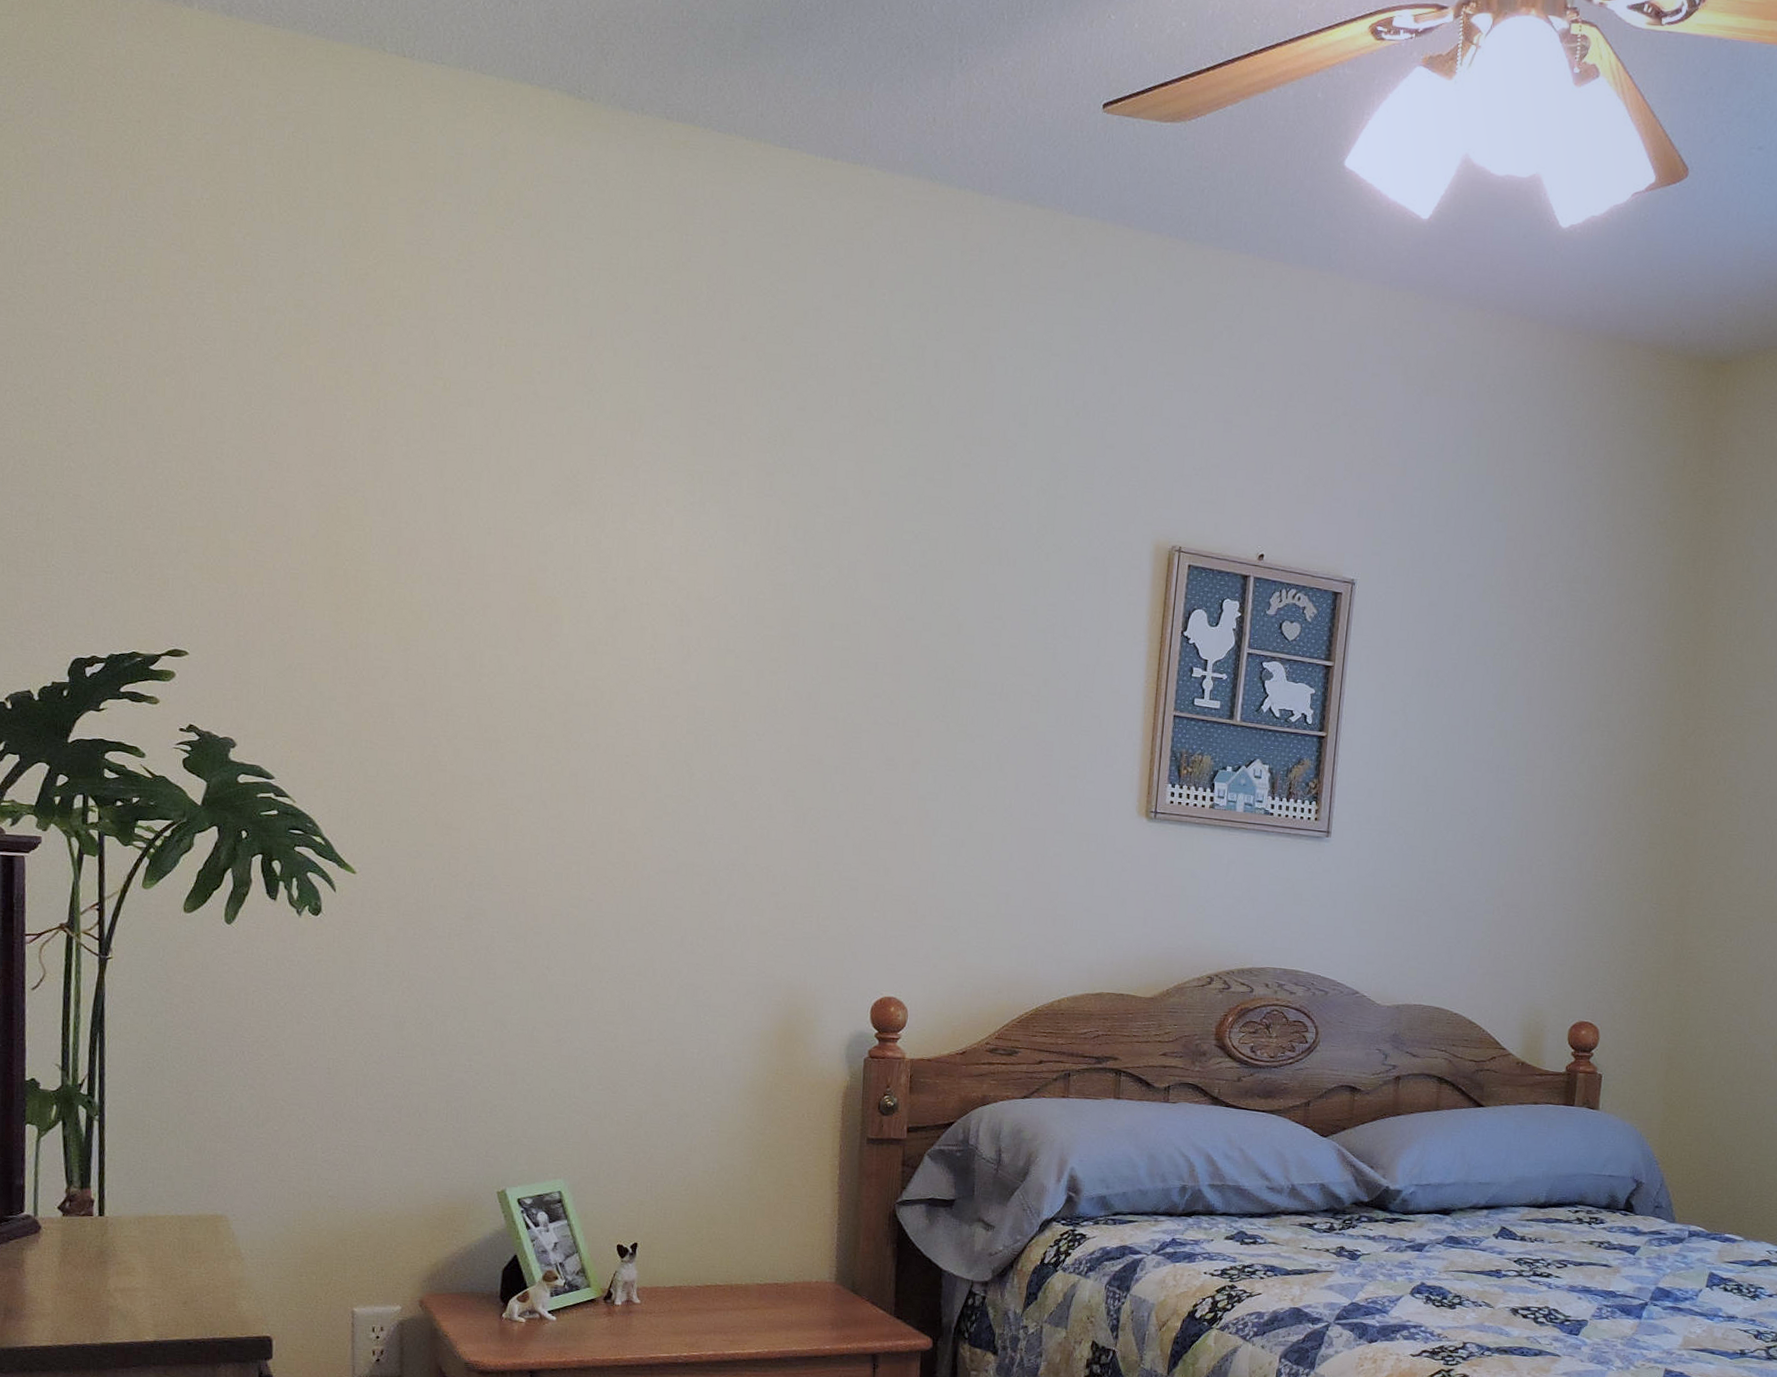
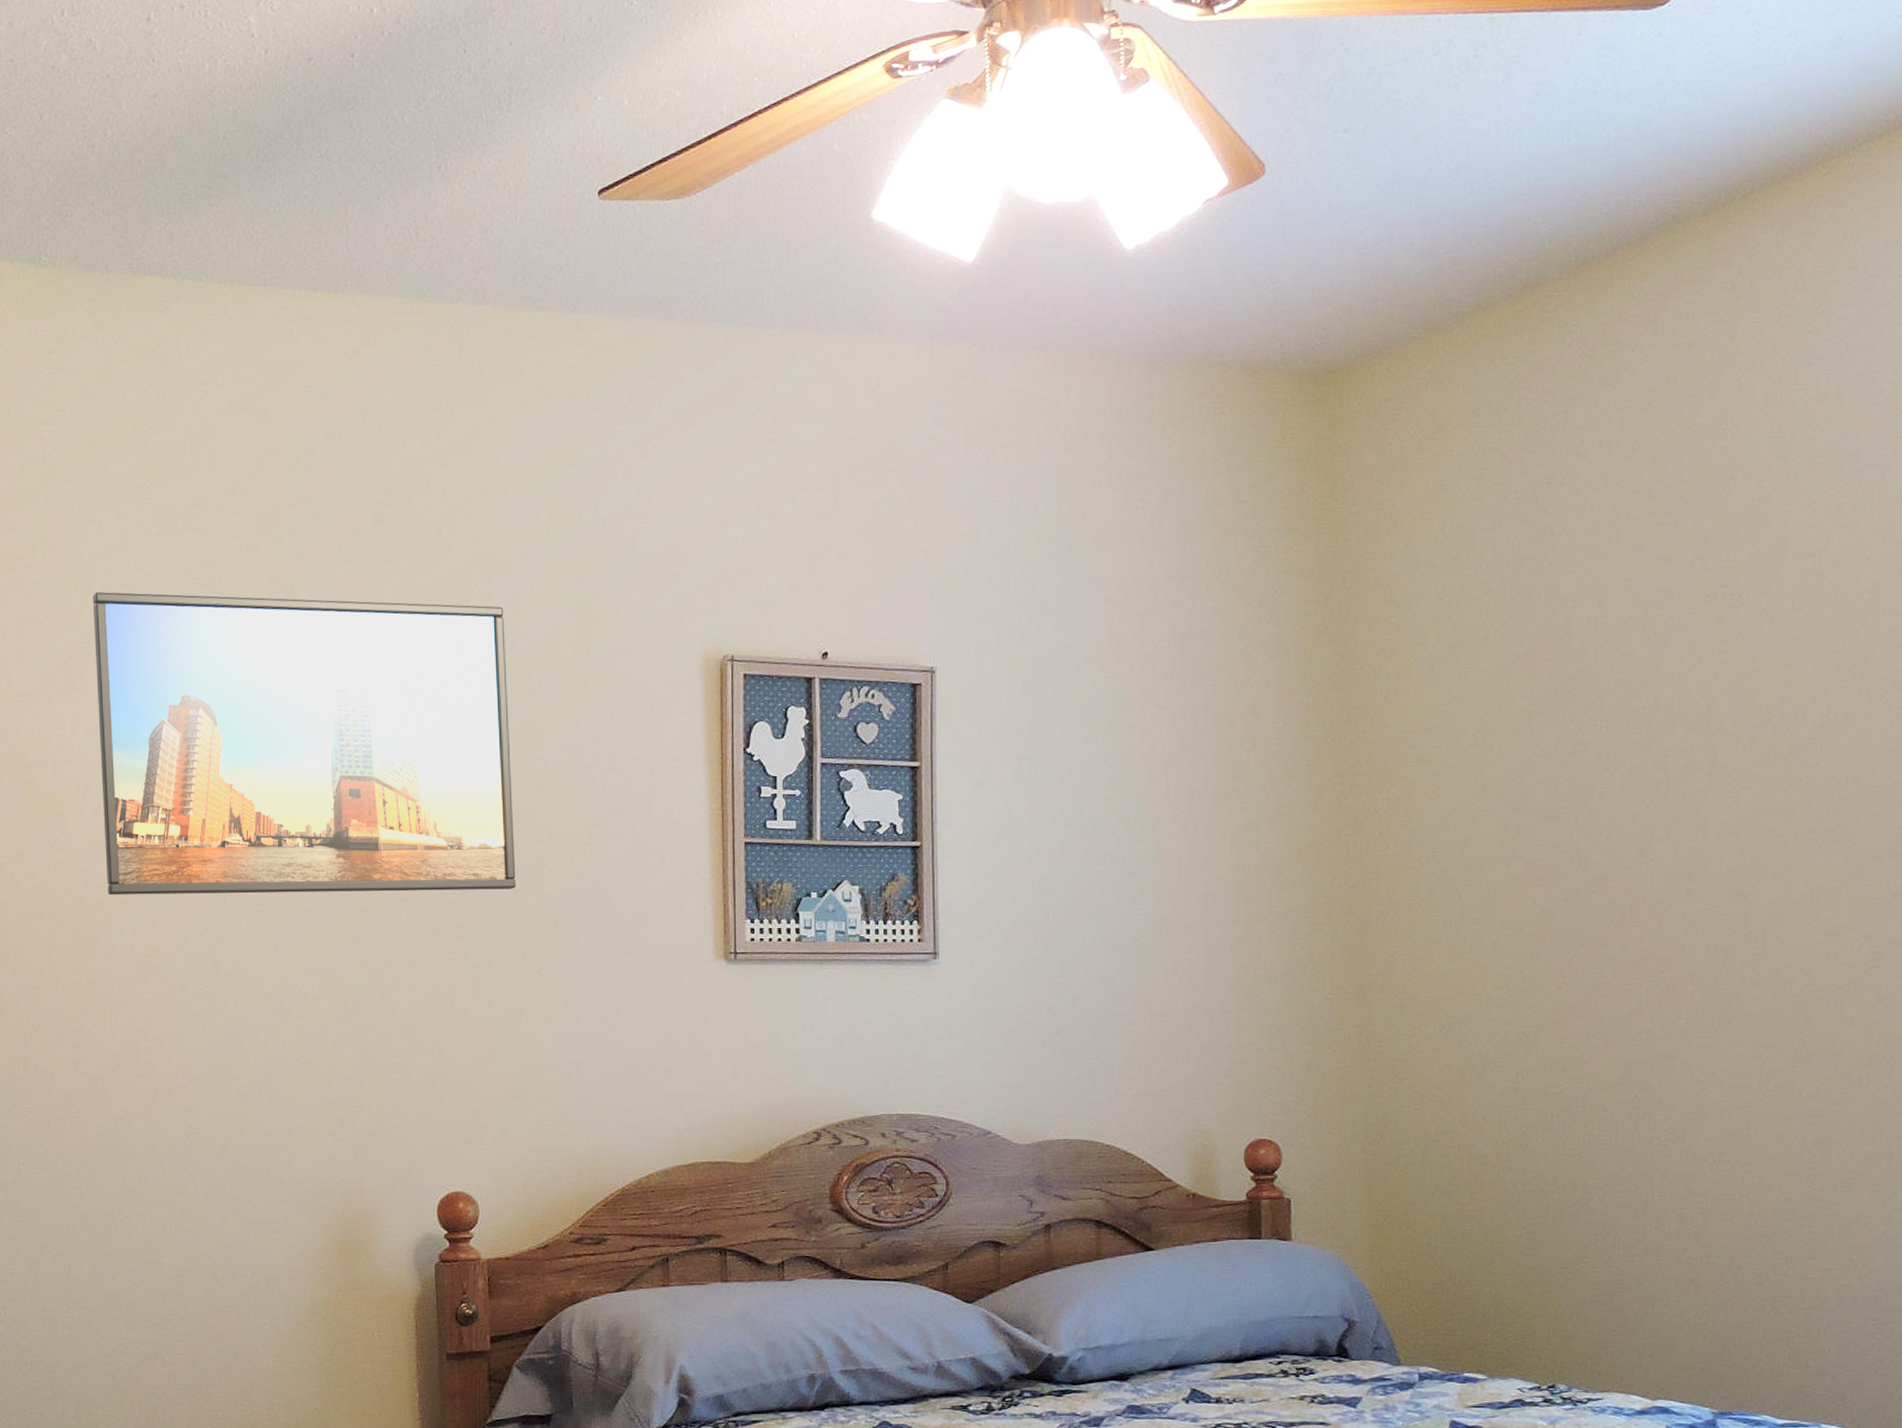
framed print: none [595,414,981,733] -> present [92,592,516,896]

